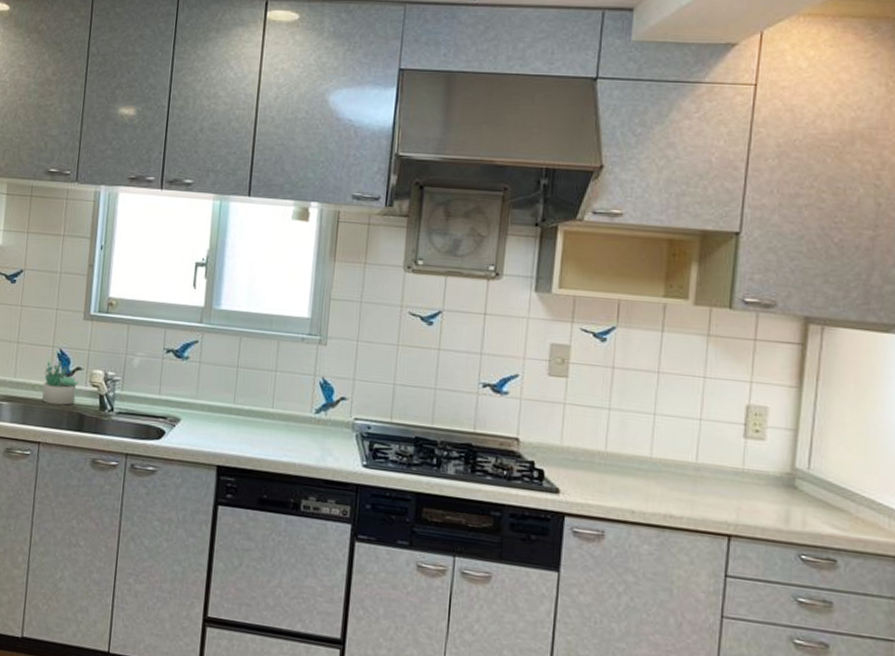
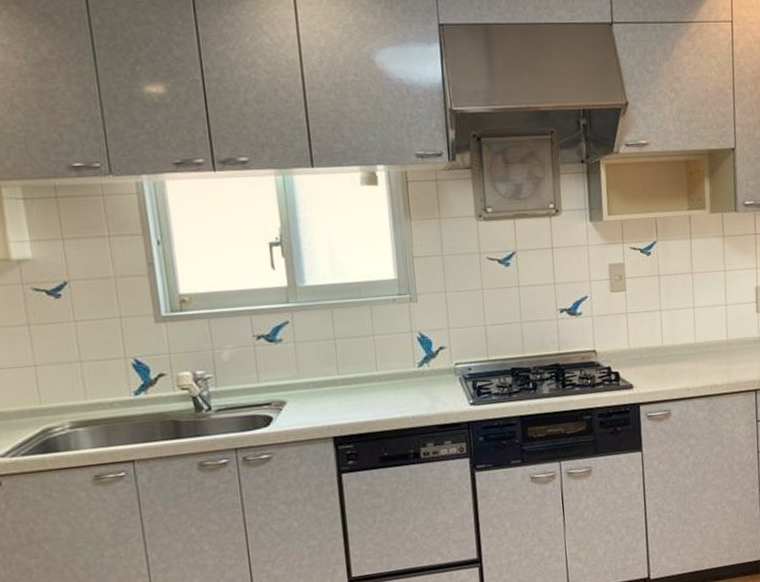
succulent plant: present [42,360,79,406] -> none [120,371,166,419]

